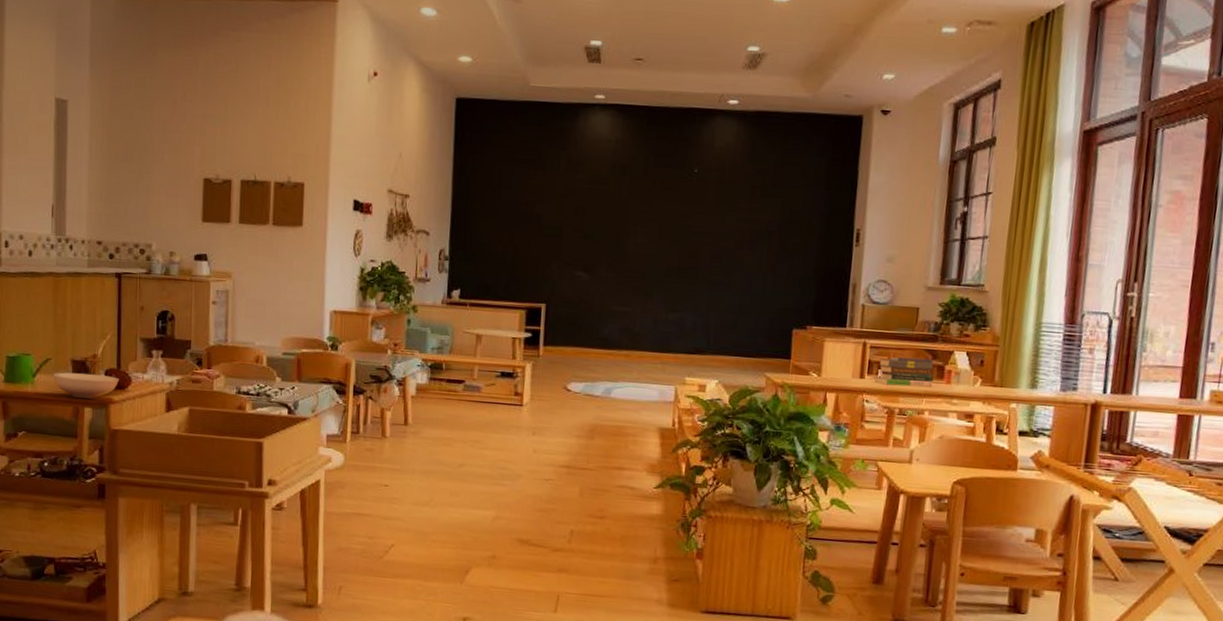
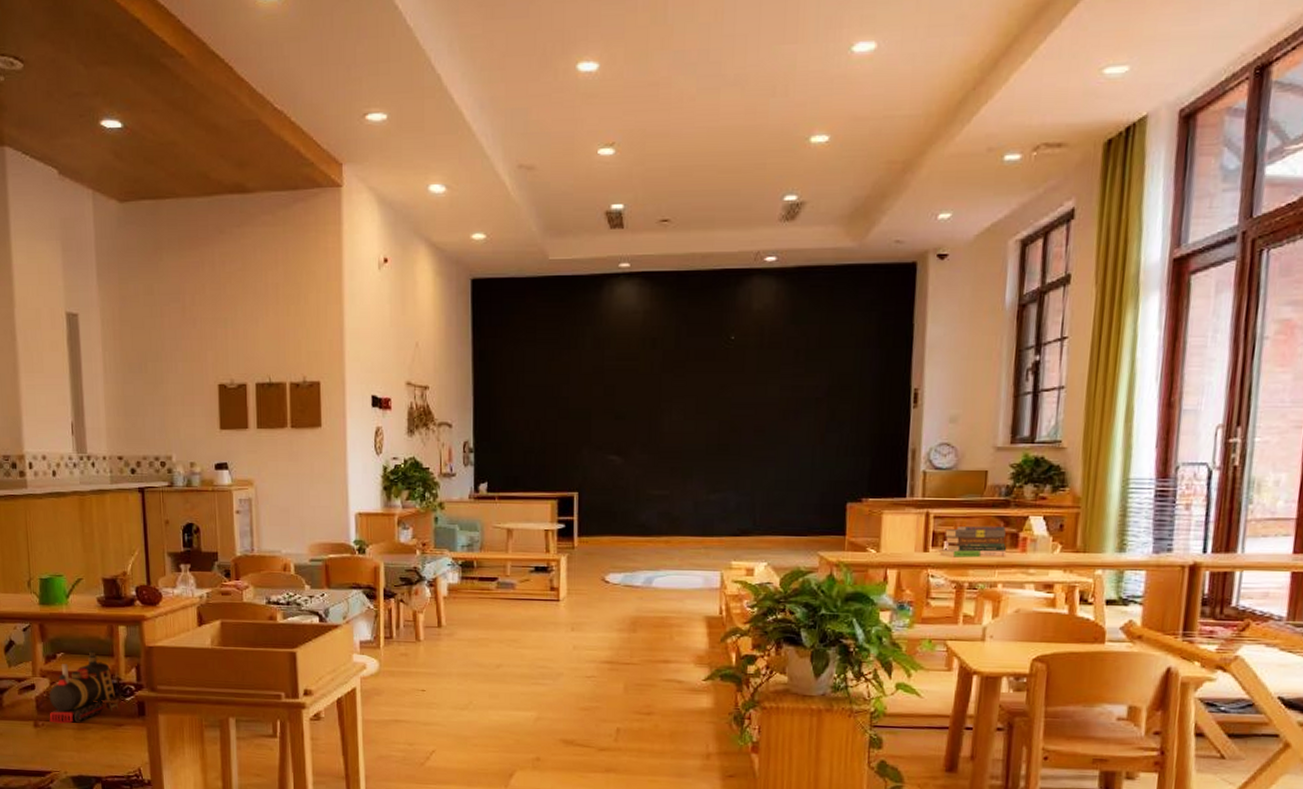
toy train: none [5,430,78,503] -> present [49,650,118,724]
bowl: present [53,372,120,399] -> none [86,591,151,617]

